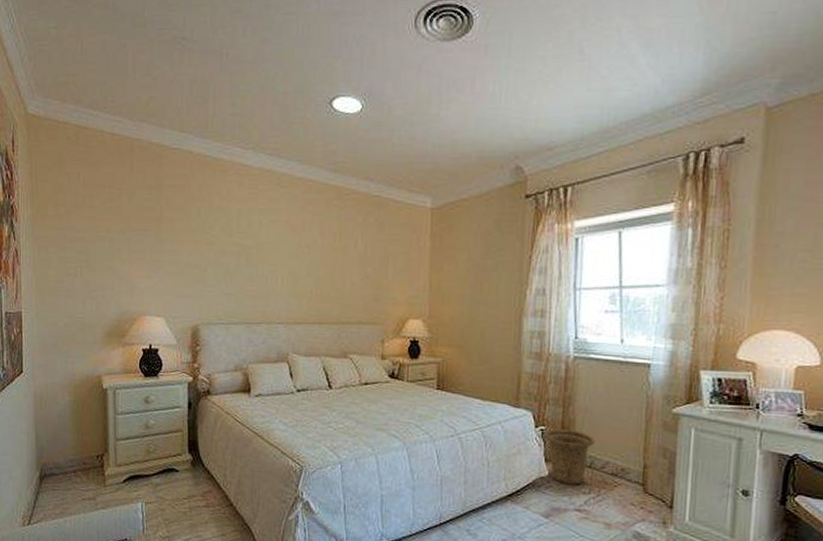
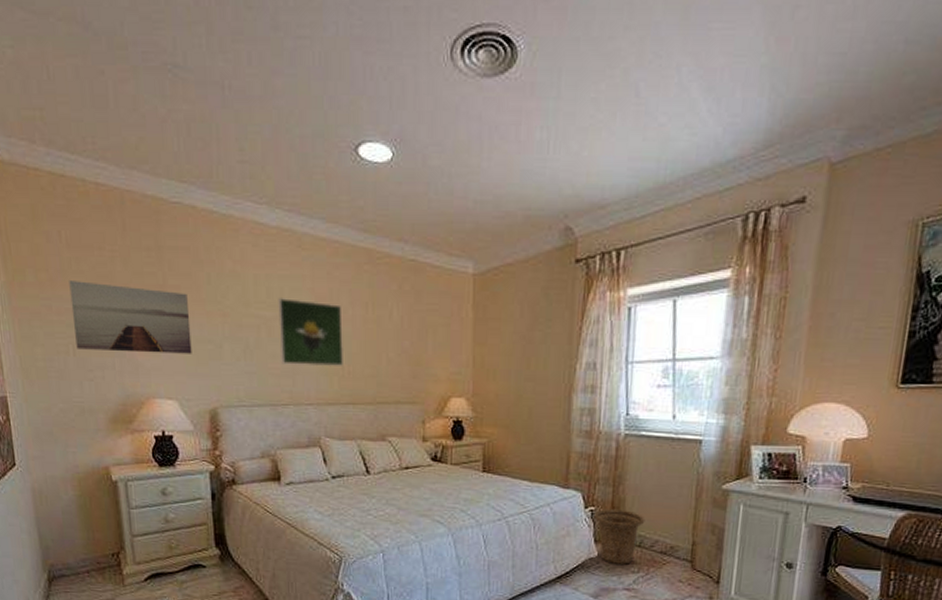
wall art: none [82,214,181,277] -> present [69,281,192,354]
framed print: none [256,229,313,290] -> present [278,298,344,367]

